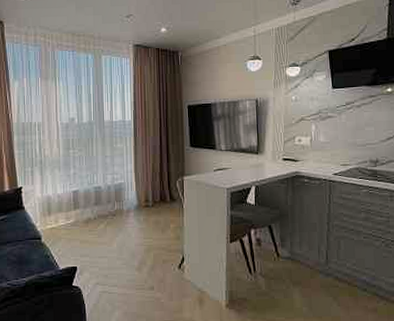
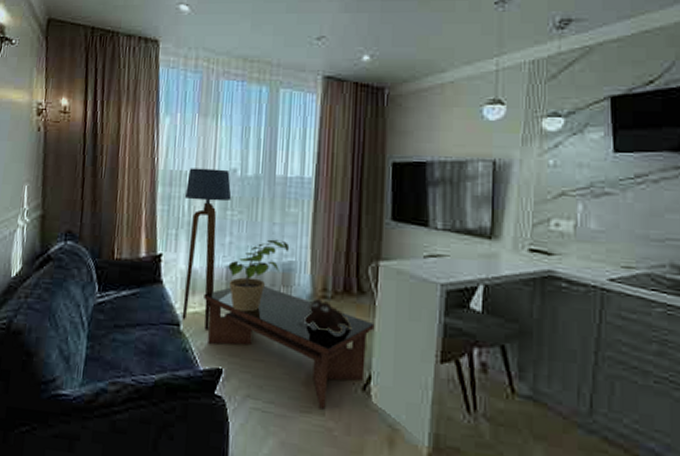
floor lamp: none [35,119,72,240] -> present [182,168,232,331]
coffee table: none [58,202,184,286] -> present [204,285,375,410]
potted plant: none [74,168,119,223] -> present [228,239,290,312]
decorative sculpture: none [133,208,168,231] -> present [303,299,352,333]

